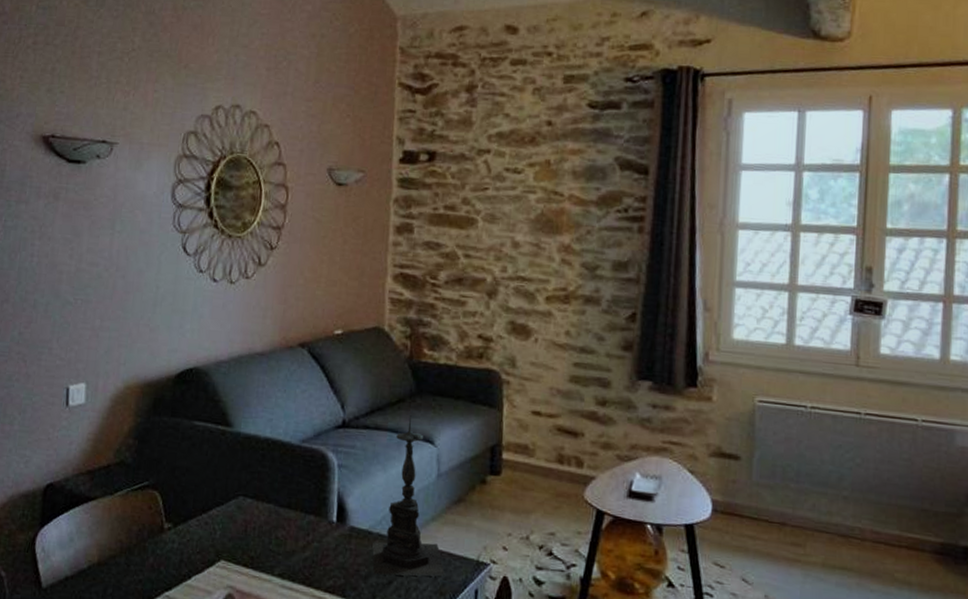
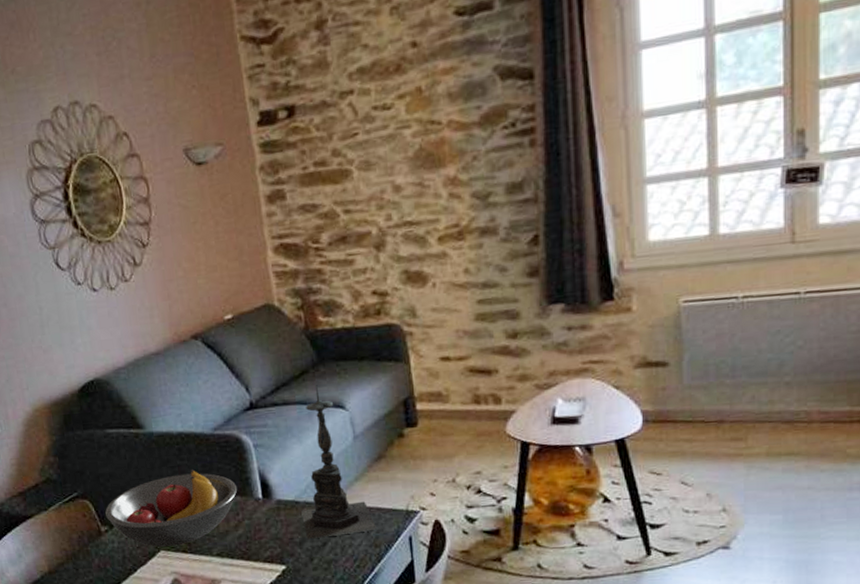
fruit bowl: none [172,479,314,558] -> present [105,469,238,547]

